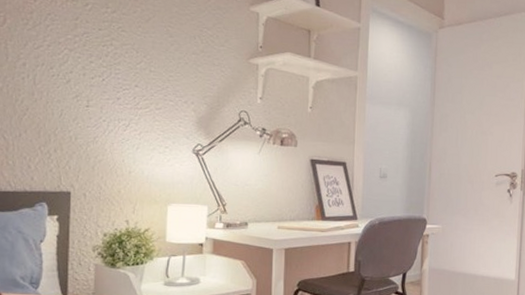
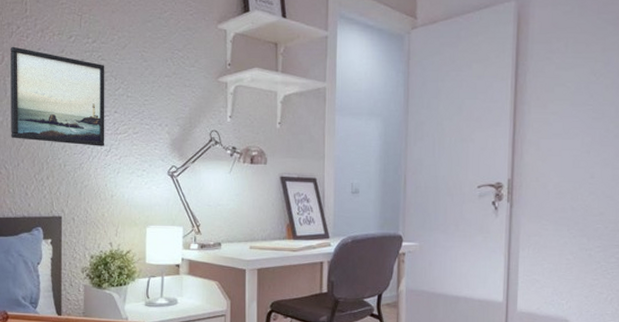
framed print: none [12,8,126,121] -> present [10,46,105,147]

